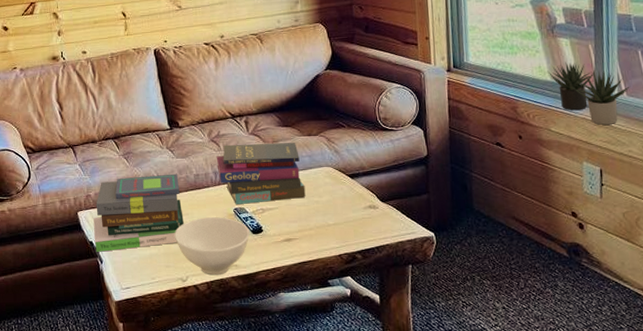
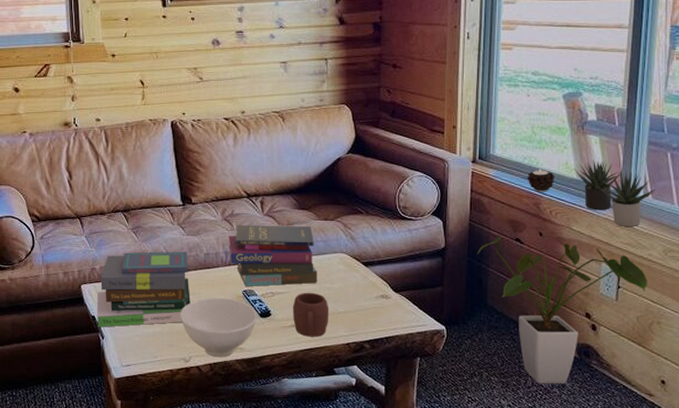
mug: none [283,206,320,251] -> present [292,292,329,337]
house plant: none [460,141,630,285] -> present [478,236,647,385]
candle: none [502,73,530,97] -> present [527,169,555,192]

